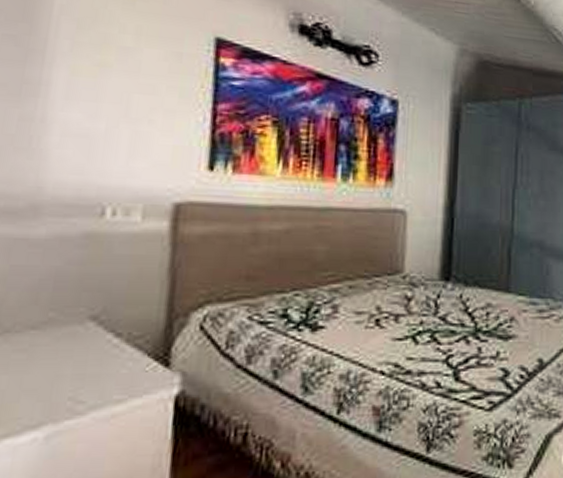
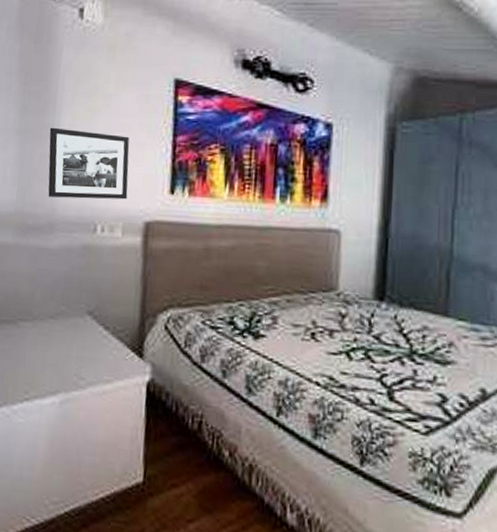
picture frame: none [30,82,154,177] -> present [48,127,130,200]

